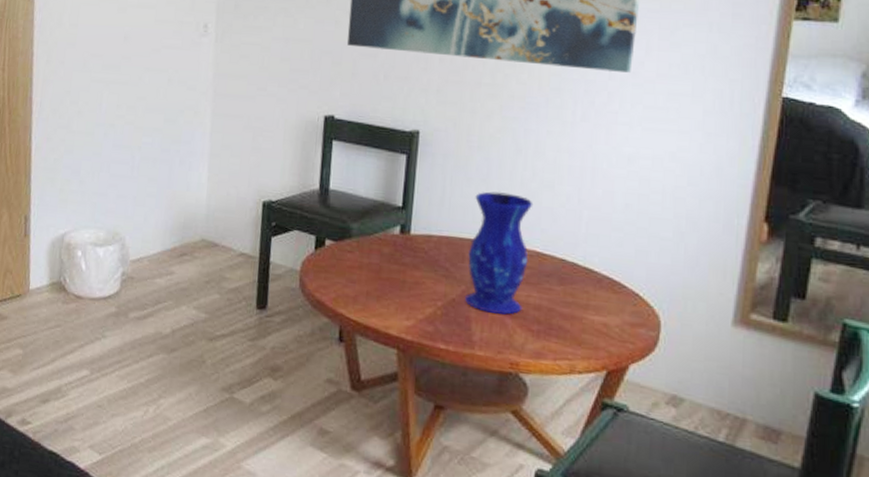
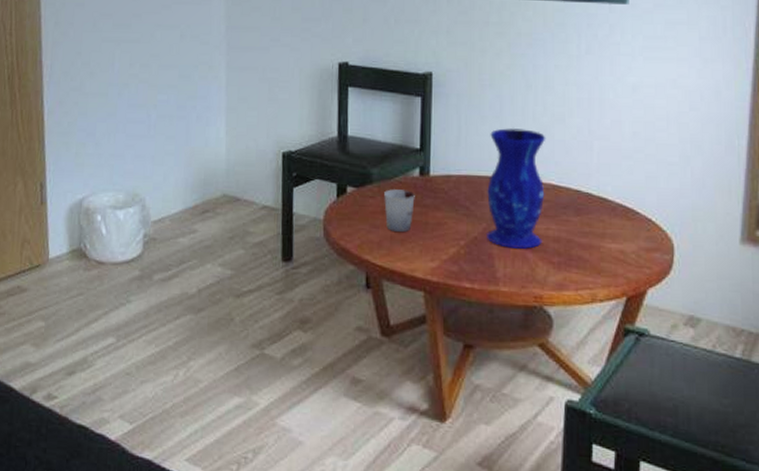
cup: none [362,245,394,289] -> present [384,189,415,233]

